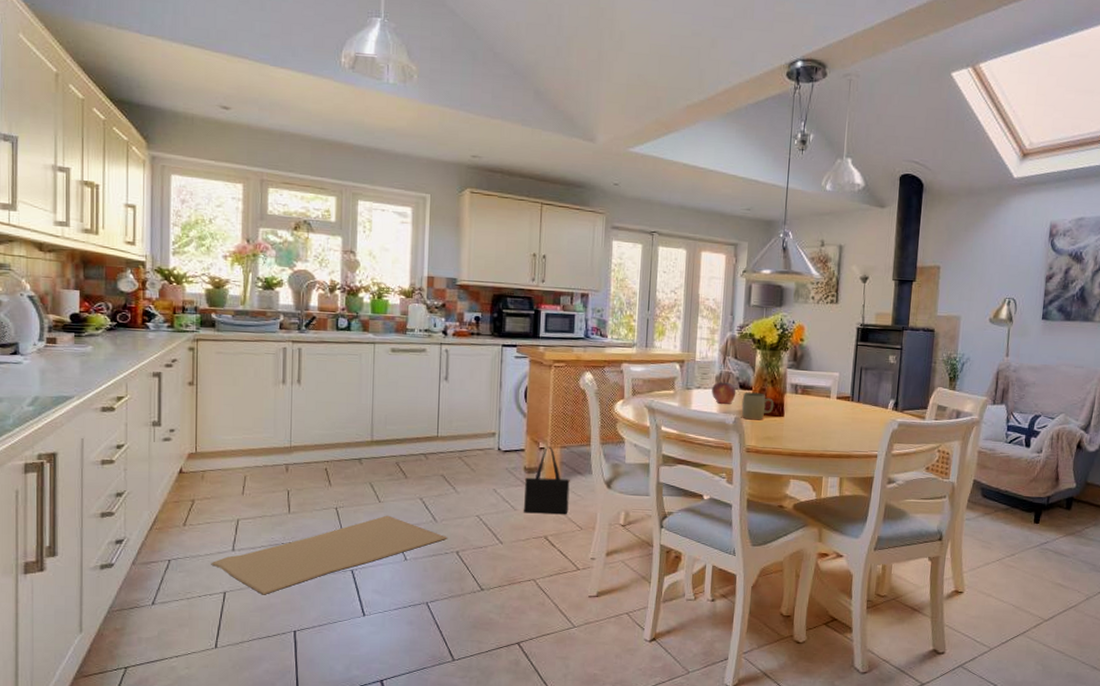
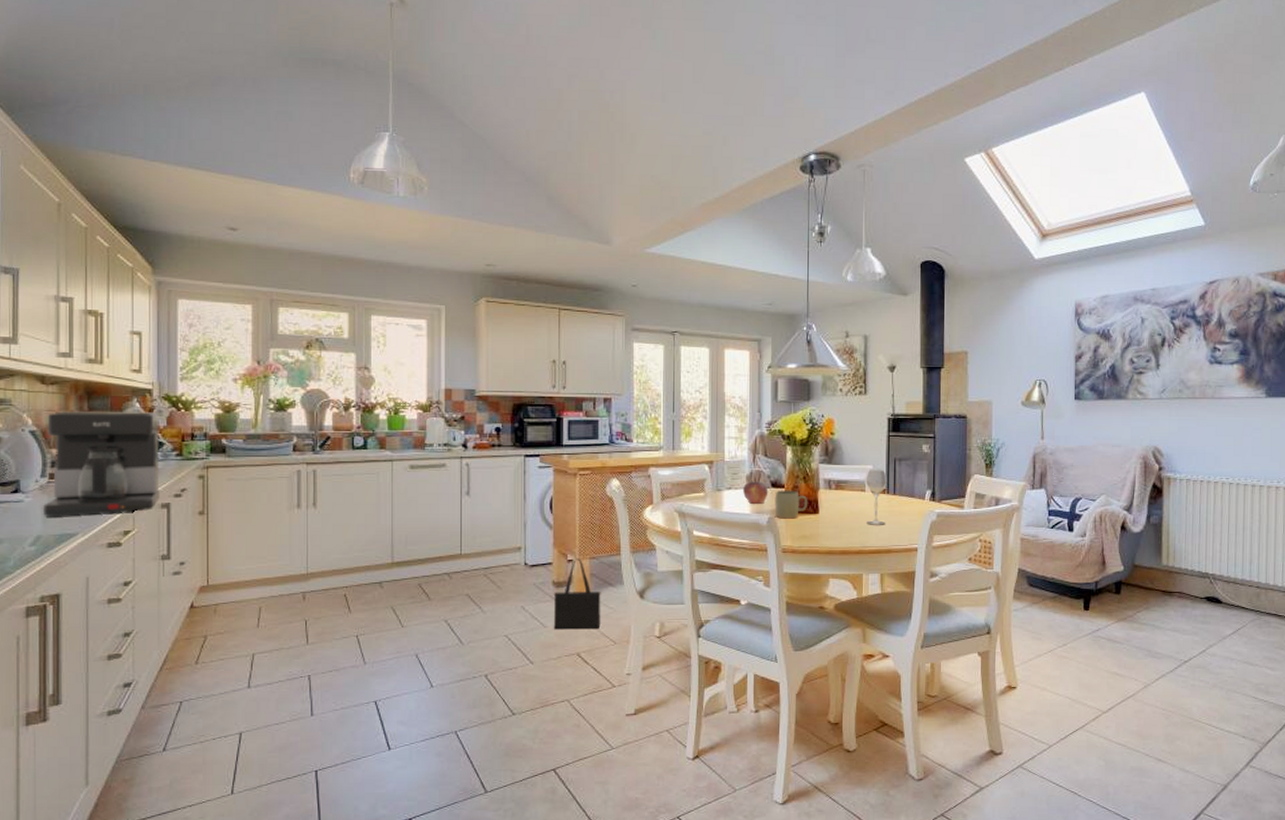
coffee maker: none [41,278,152,380] -> present [43,411,160,517]
floor mat: present [211,515,448,595] -> none [225,640,476,734]
wineglass: none [829,376,853,431] -> present [866,469,888,525]

